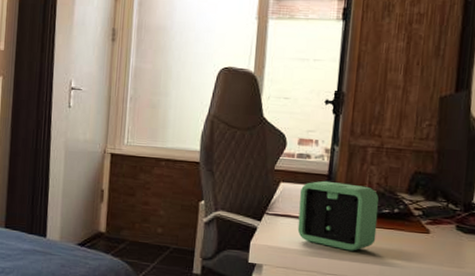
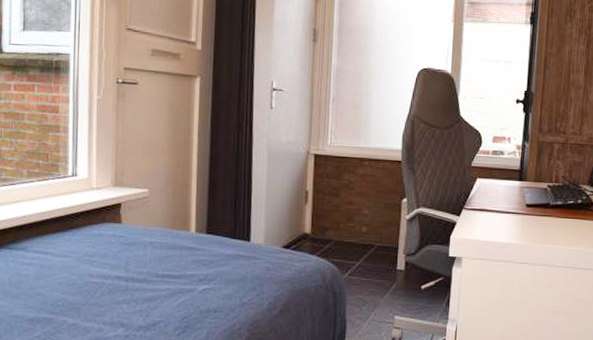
alarm clock: present [297,180,379,251] -> none [493,175,564,241]

